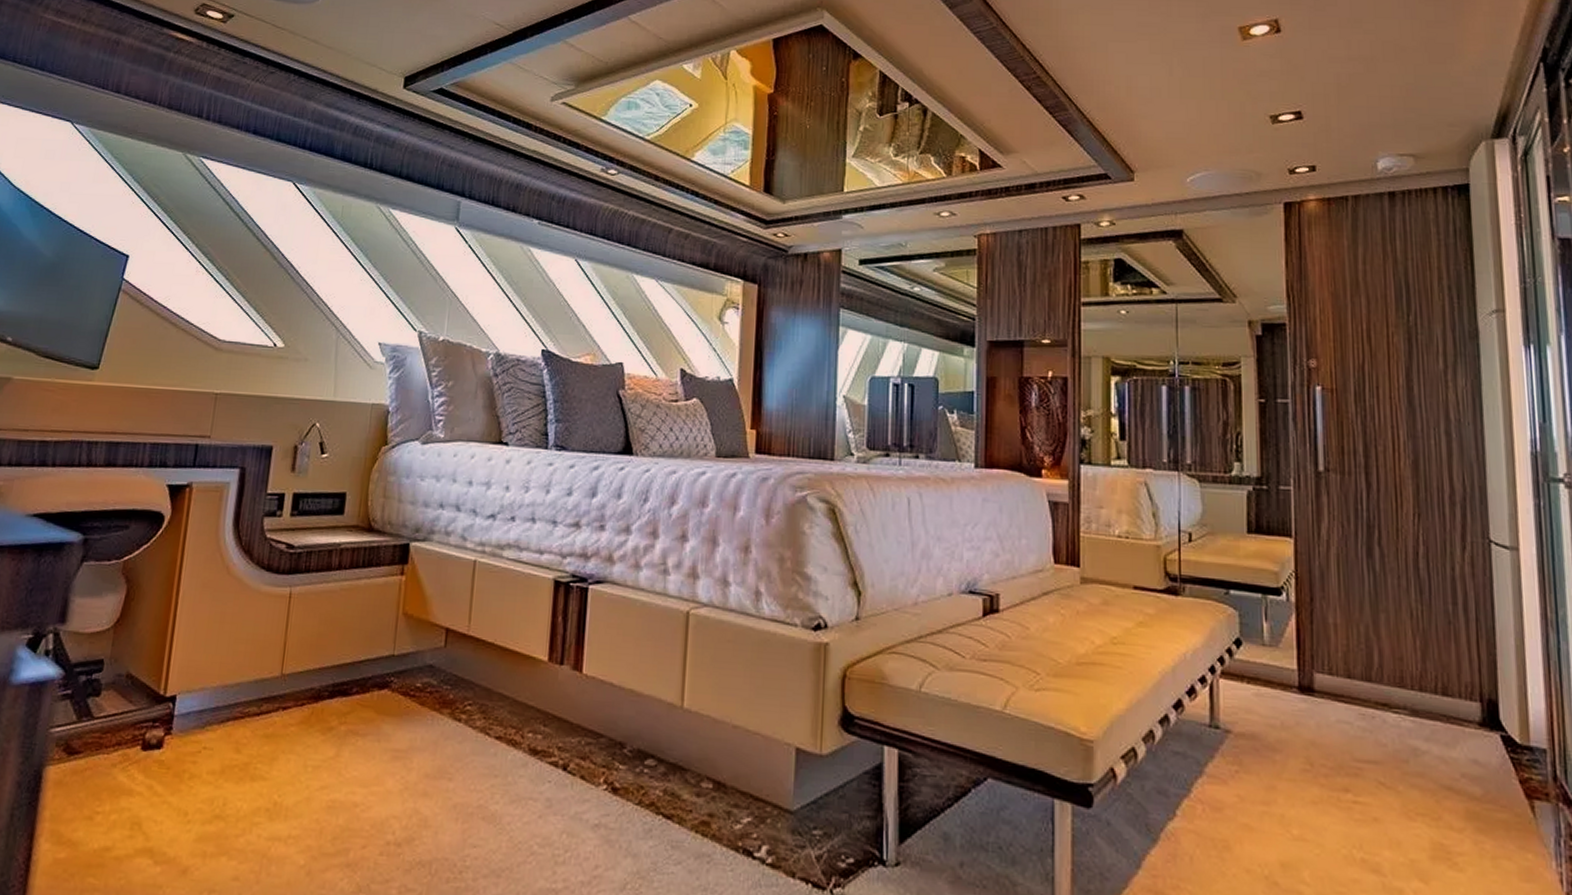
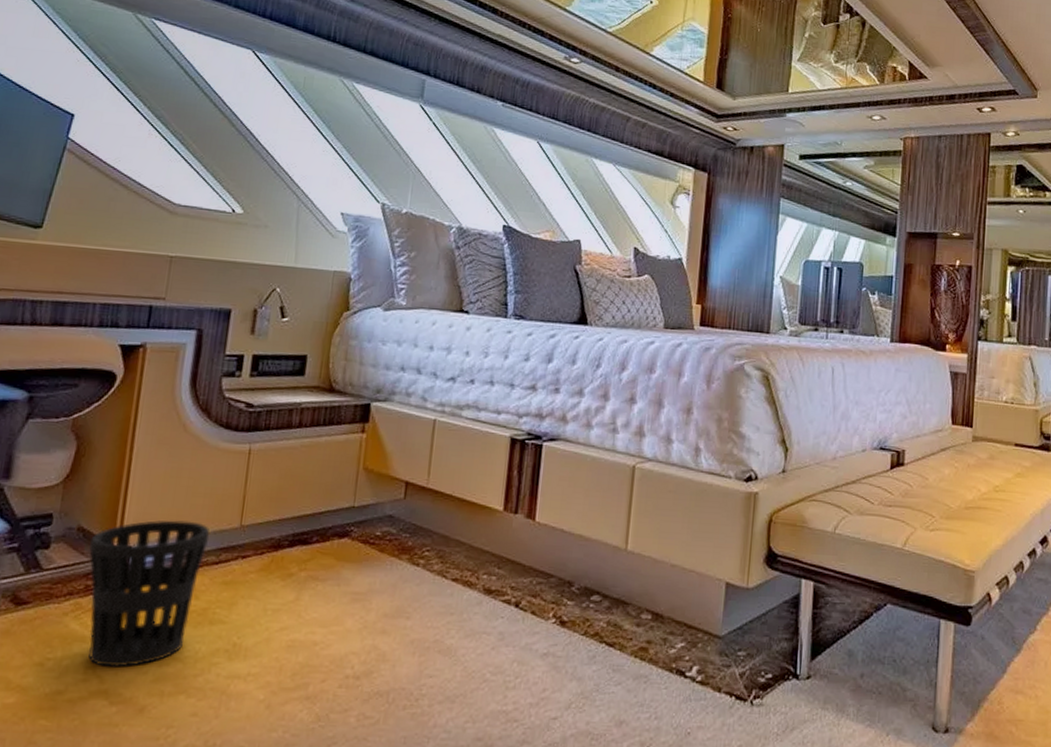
wastebasket: none [134,667,251,825] -> present [88,520,209,668]

